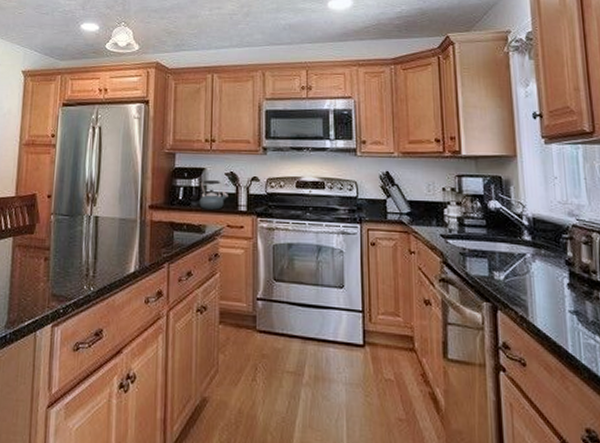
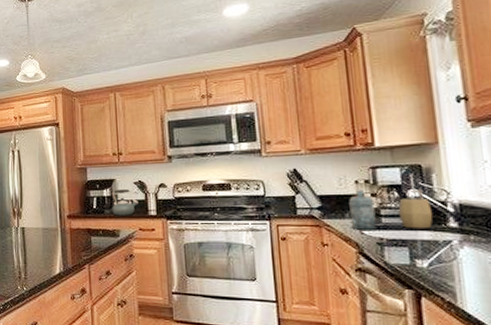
canister: none [436,197,460,239] -> present [349,190,377,230]
soap dispenser: none [480,200,510,241] -> present [398,189,433,229]

